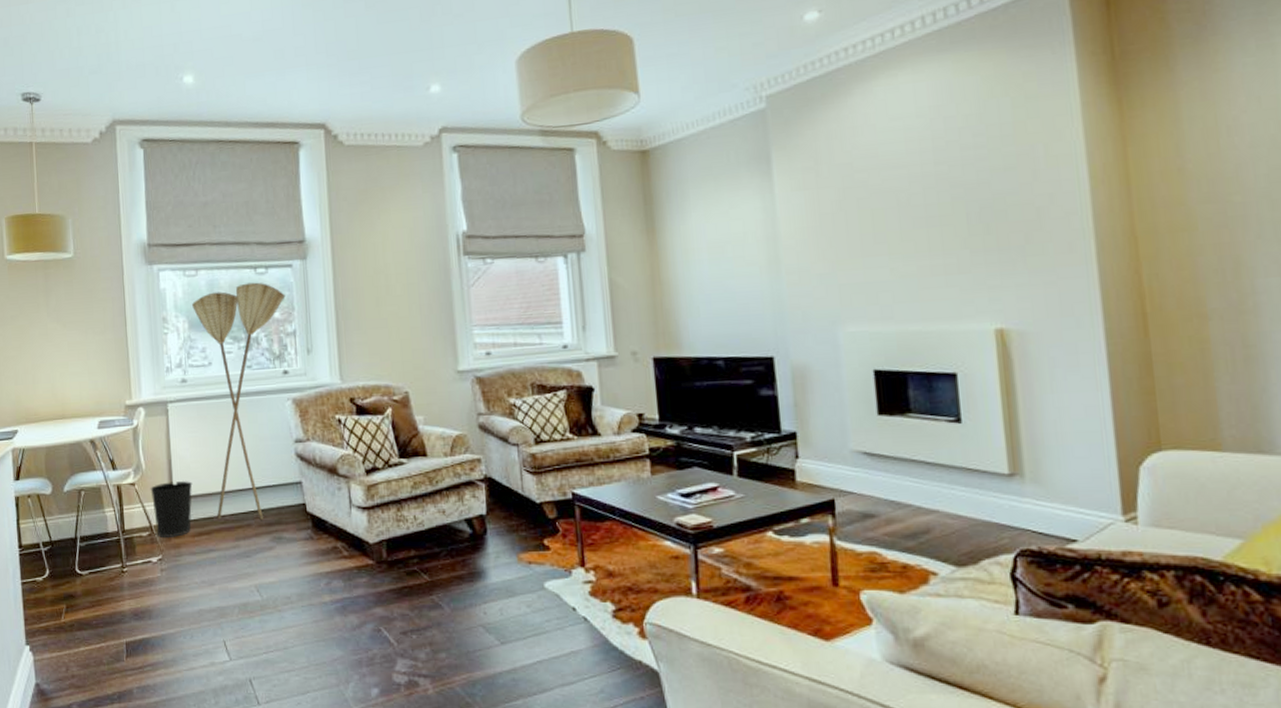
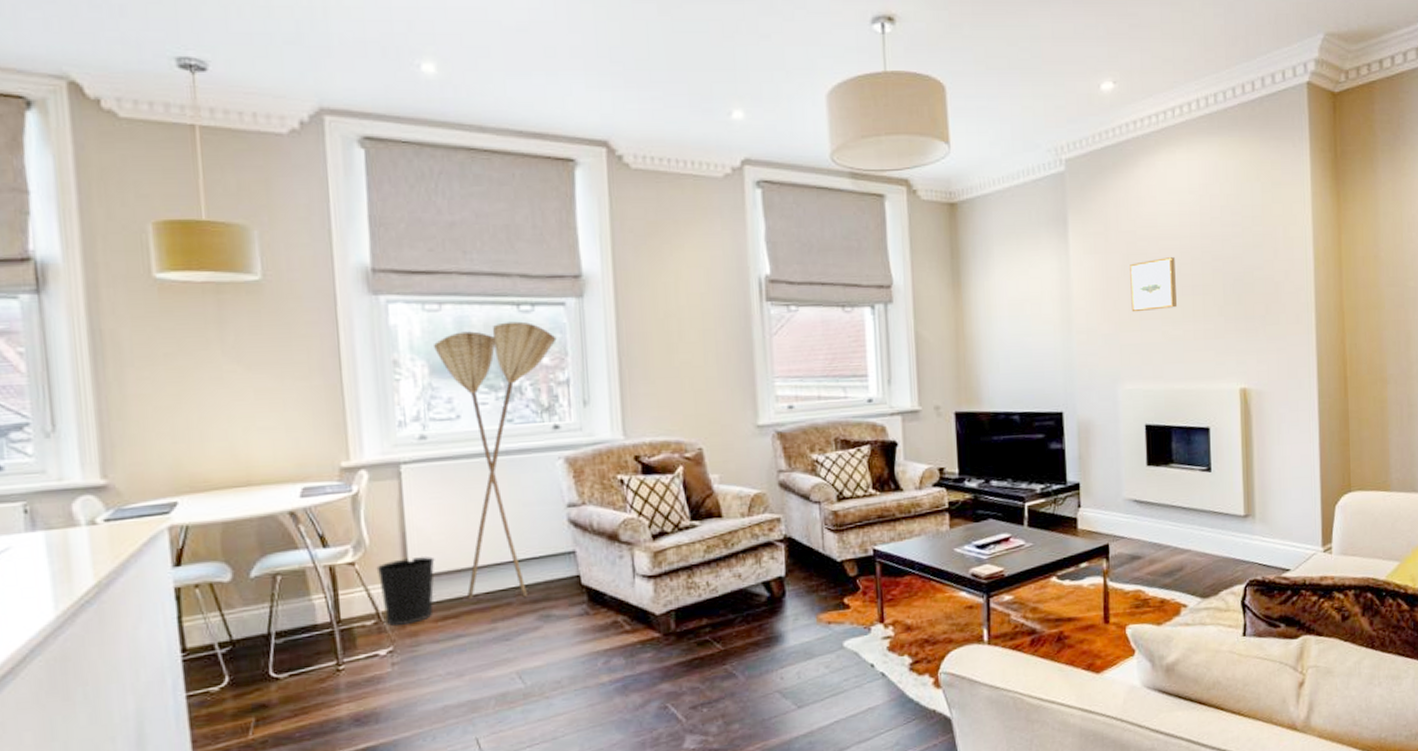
wall art: none [846,188,907,249] -> present [1130,257,1177,313]

